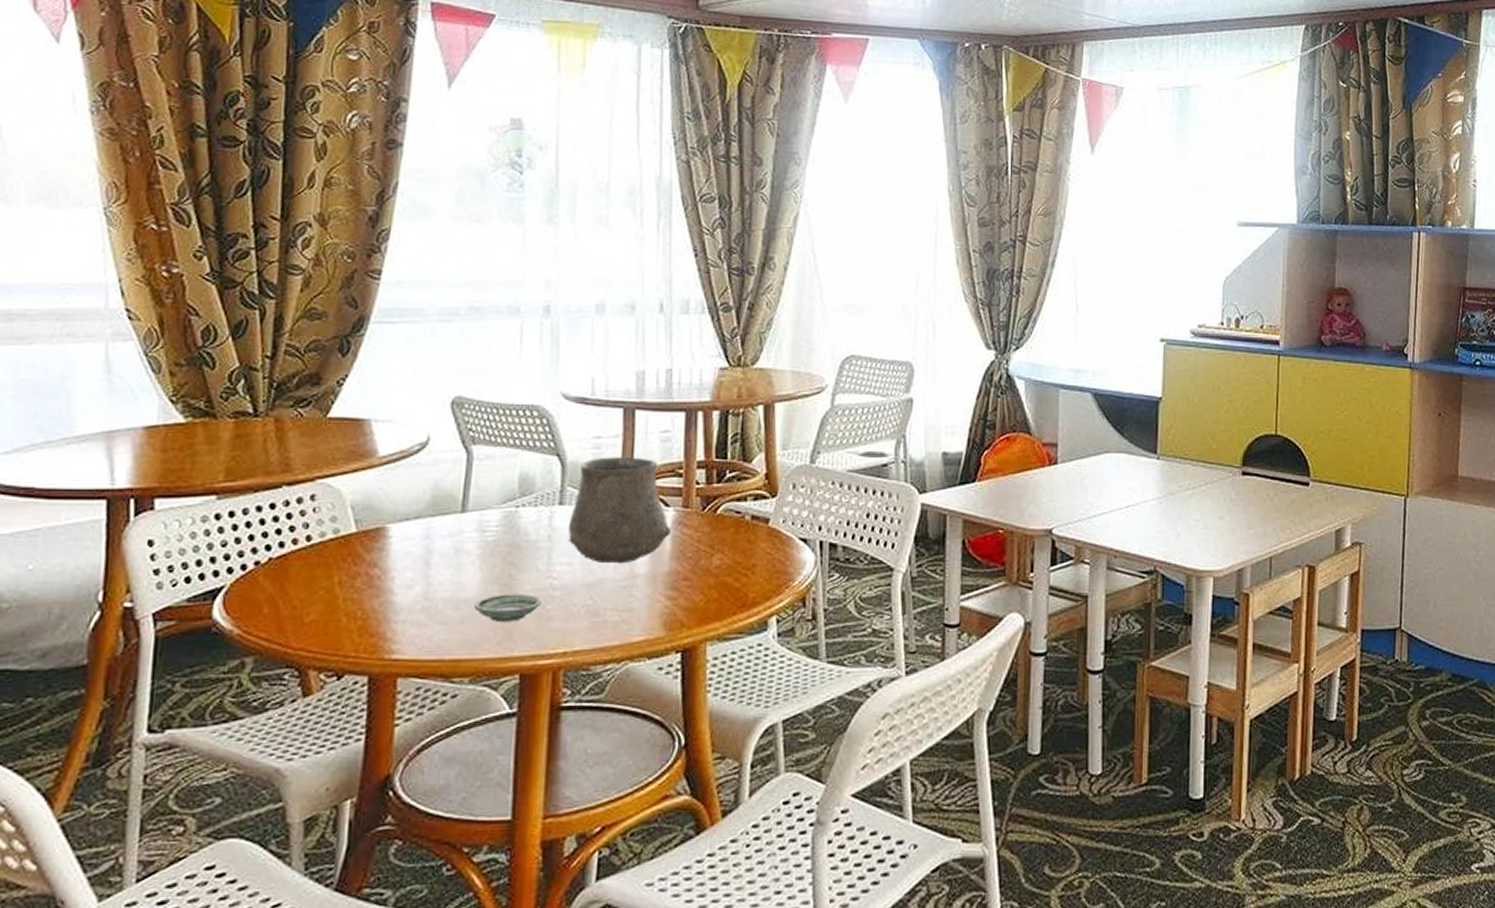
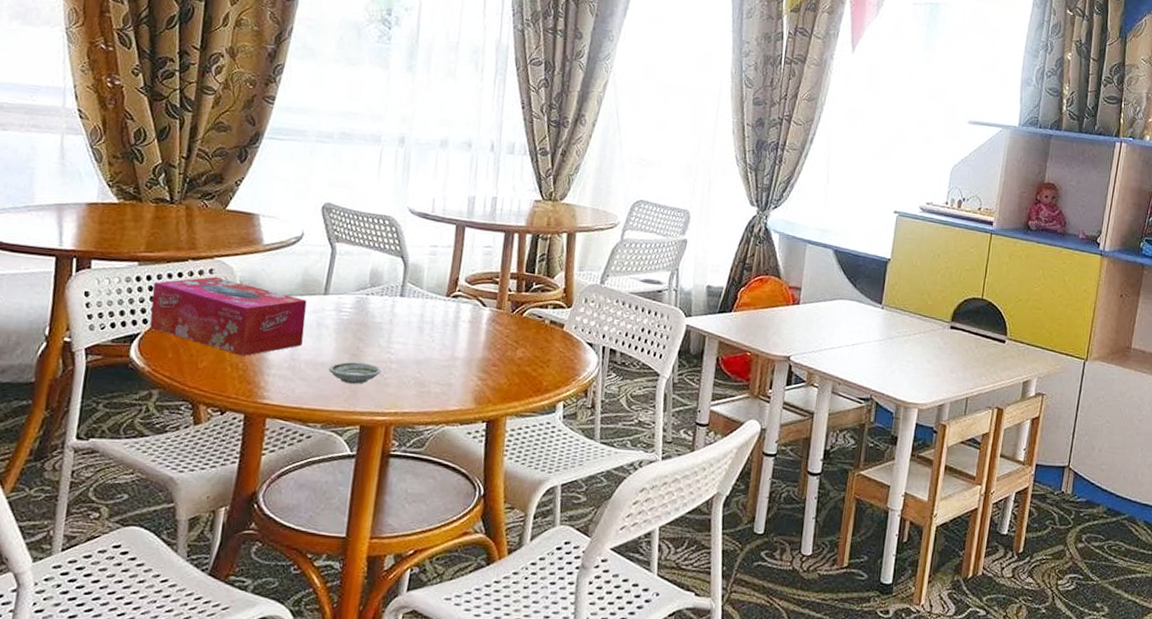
tissue box: none [236,503,440,602] -> present [149,276,307,356]
ceramic cup: present [568,457,672,564] -> none [405,262,487,348]

